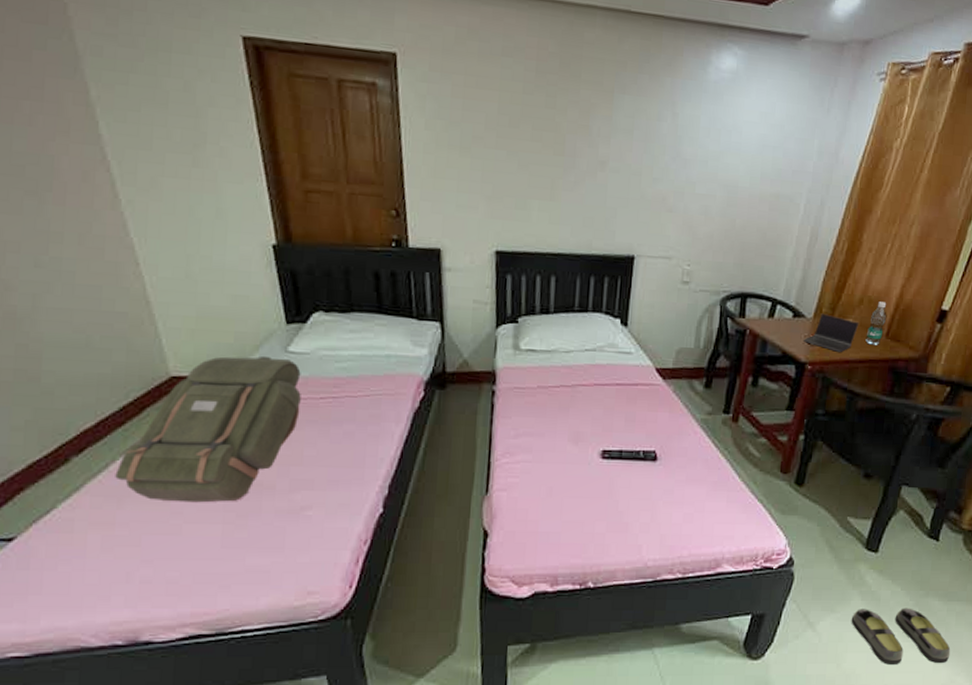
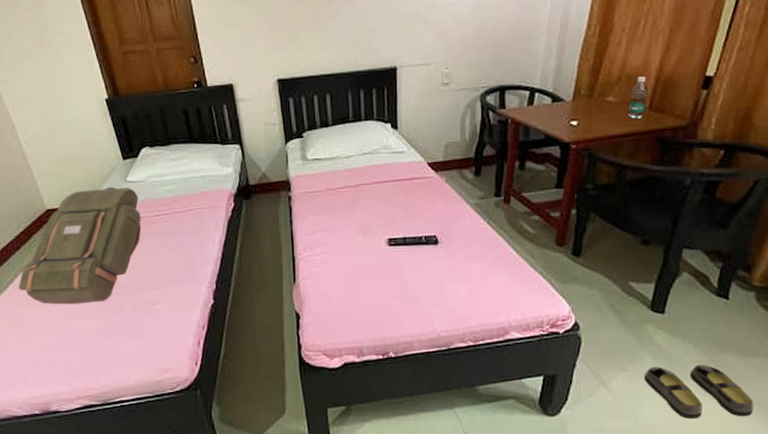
laptop computer: present [804,313,859,352] -> none [566,95,620,129]

